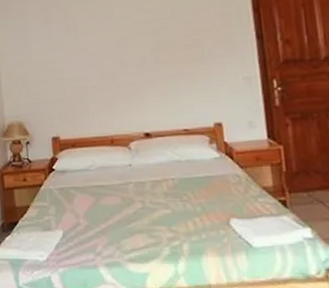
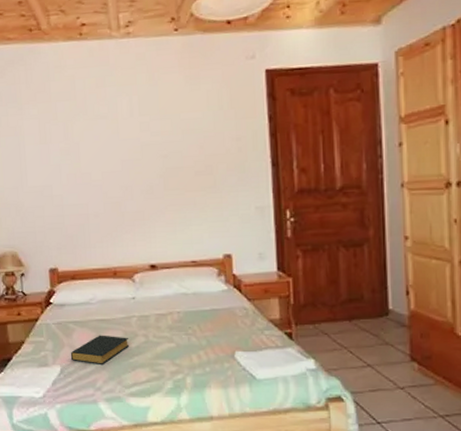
hardback book: none [71,200,128,229] -> present [70,335,130,364]

